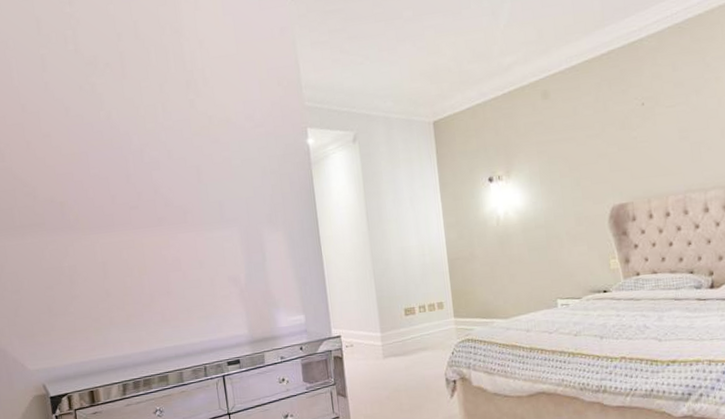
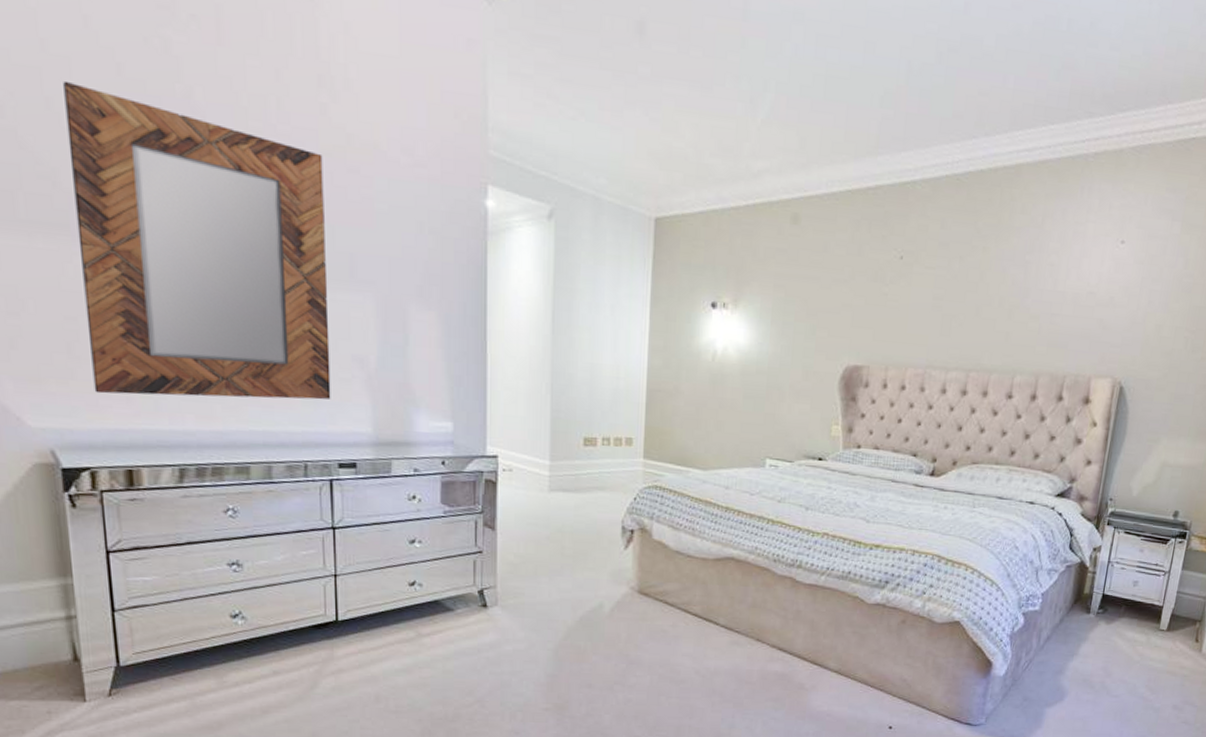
home mirror: none [36,127,217,338] -> present [63,80,331,400]

